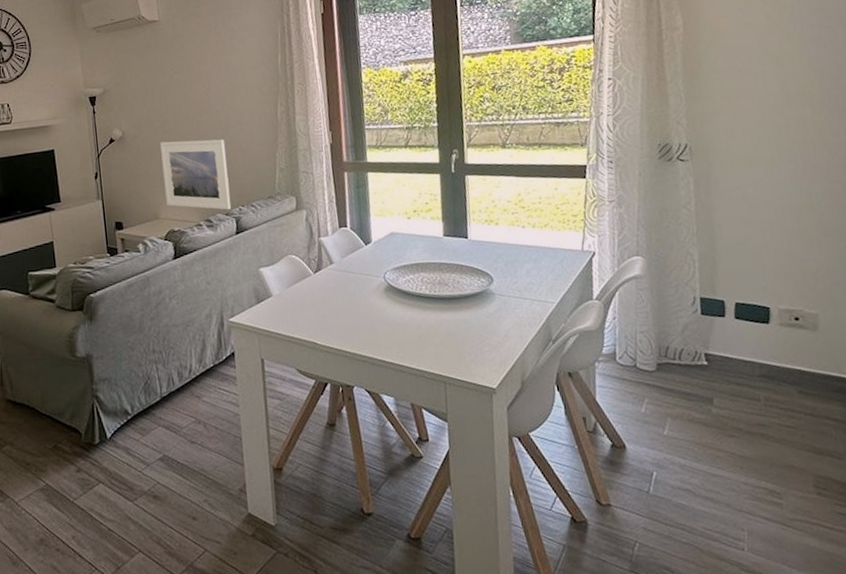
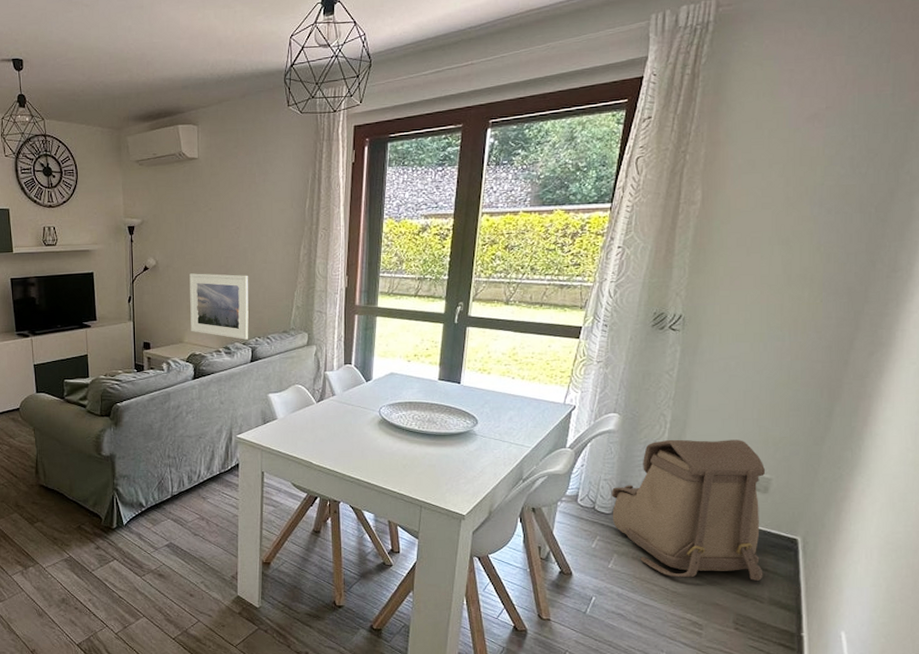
backpack: none [651,273,835,439] -> present [611,439,766,581]

